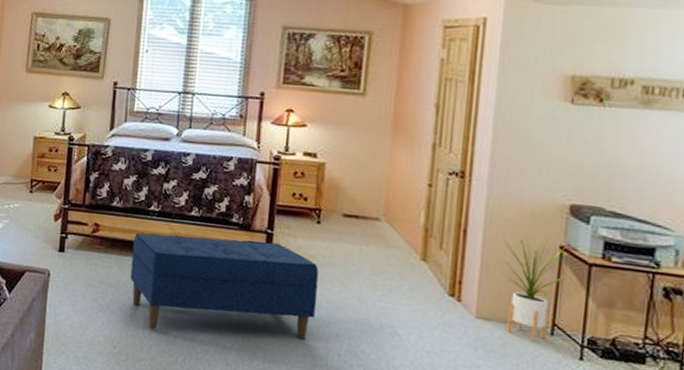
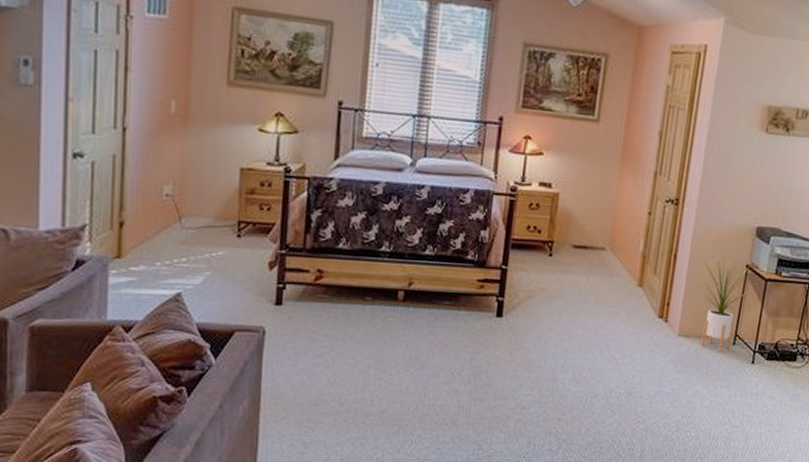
bench: present [130,232,319,340] -> none [359,277,549,381]

